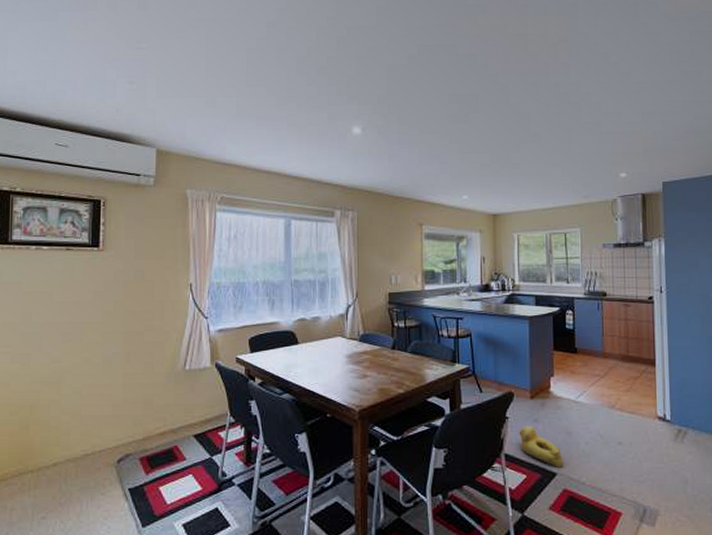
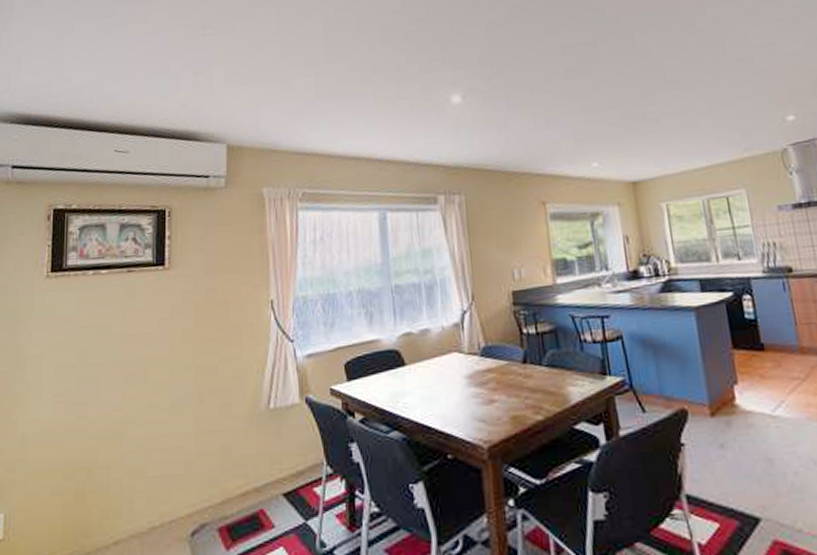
rubber duck: present [519,425,563,467] -> none [701,453,768,510]

